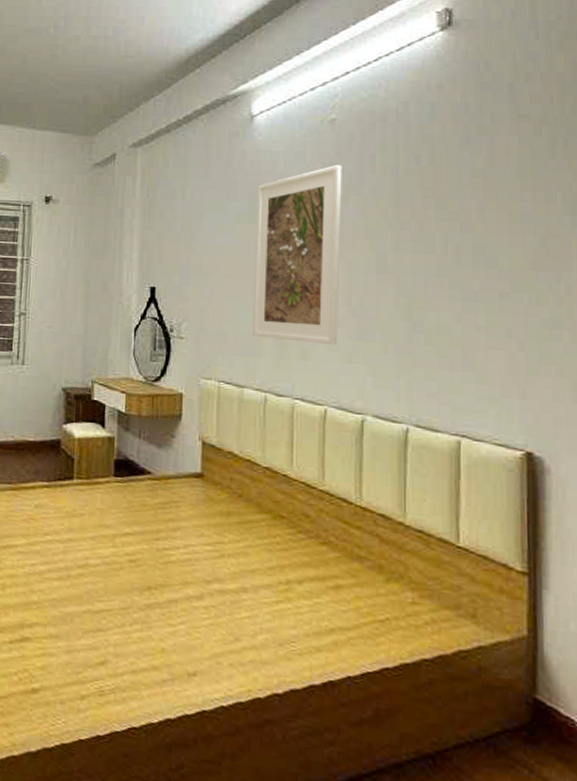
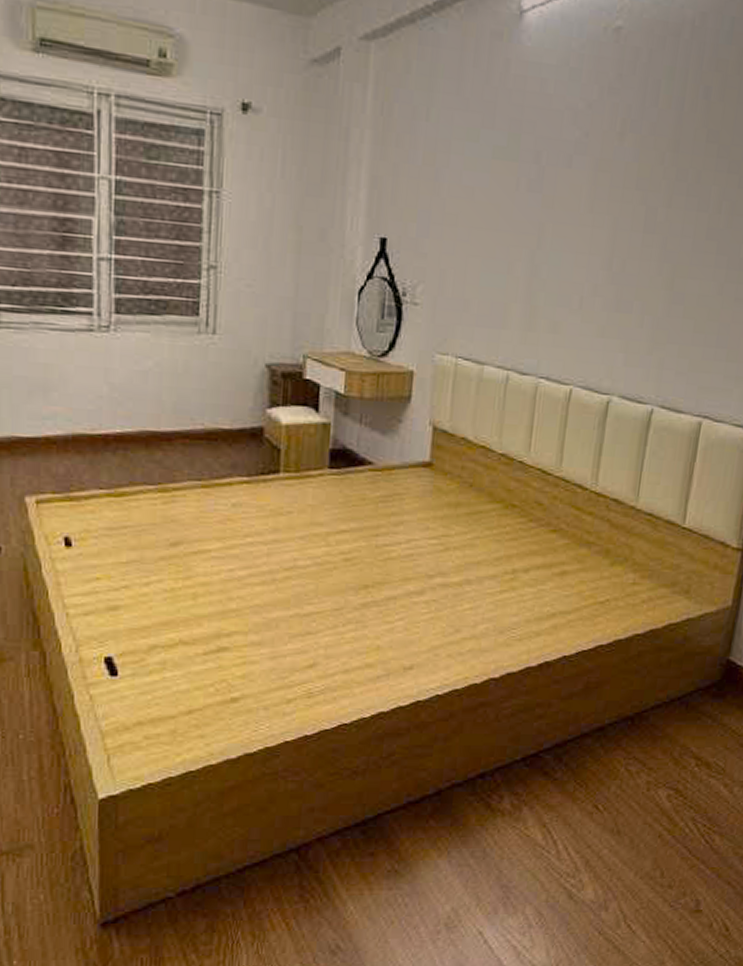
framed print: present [253,164,342,346] -> none [499,89,622,317]

